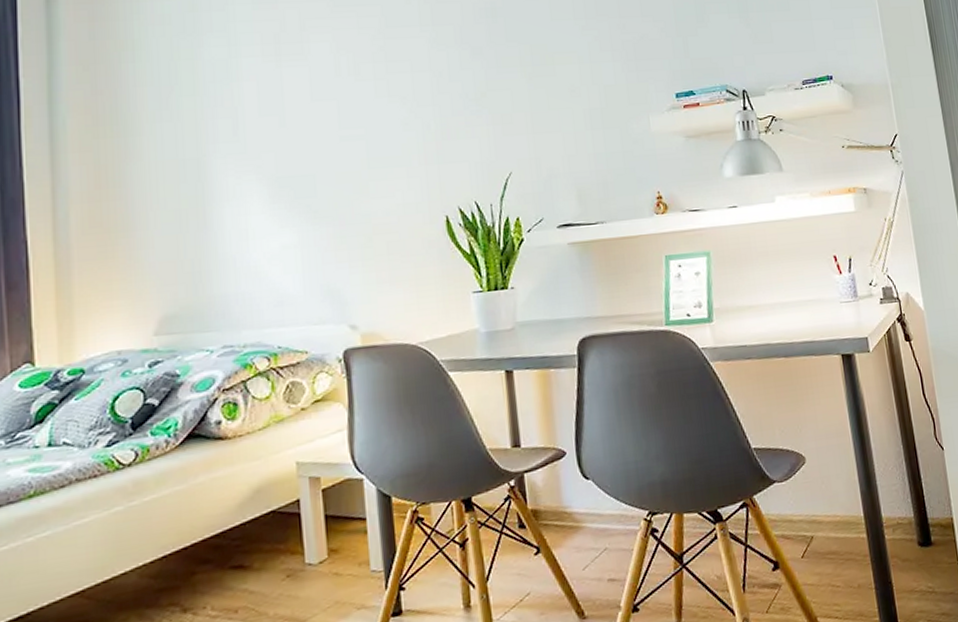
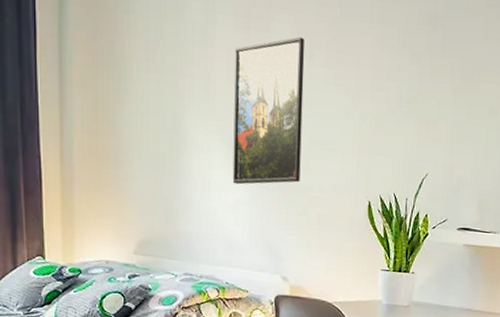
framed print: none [265,53,359,227] -> present [232,36,305,185]

